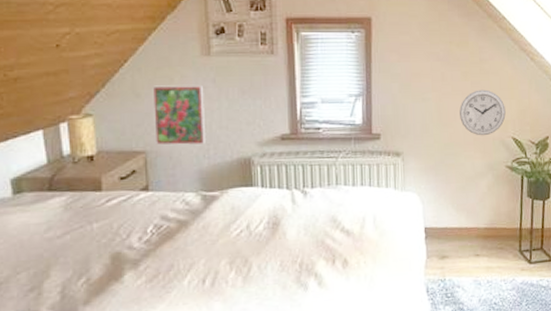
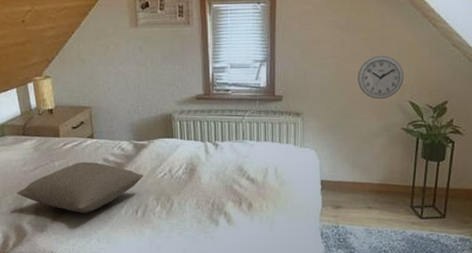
pillow: none [34,220,214,290] -> present [16,161,144,214]
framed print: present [152,85,207,145] -> none [93,52,136,102]

